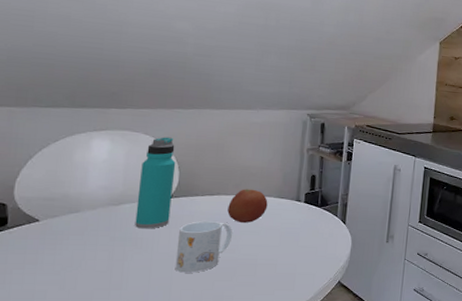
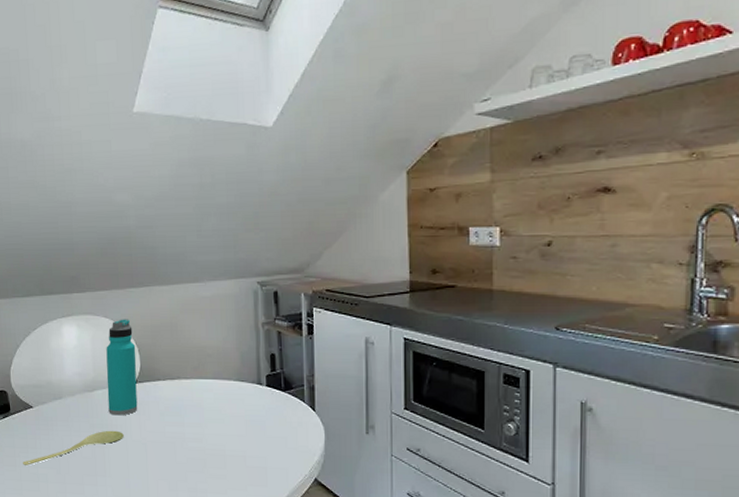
spoon: none [15,243,150,282] -> present [23,430,124,465]
mug: present [175,220,232,273] -> none [147,406,197,463]
fruit: present [227,189,268,223] -> none [189,372,229,409]

